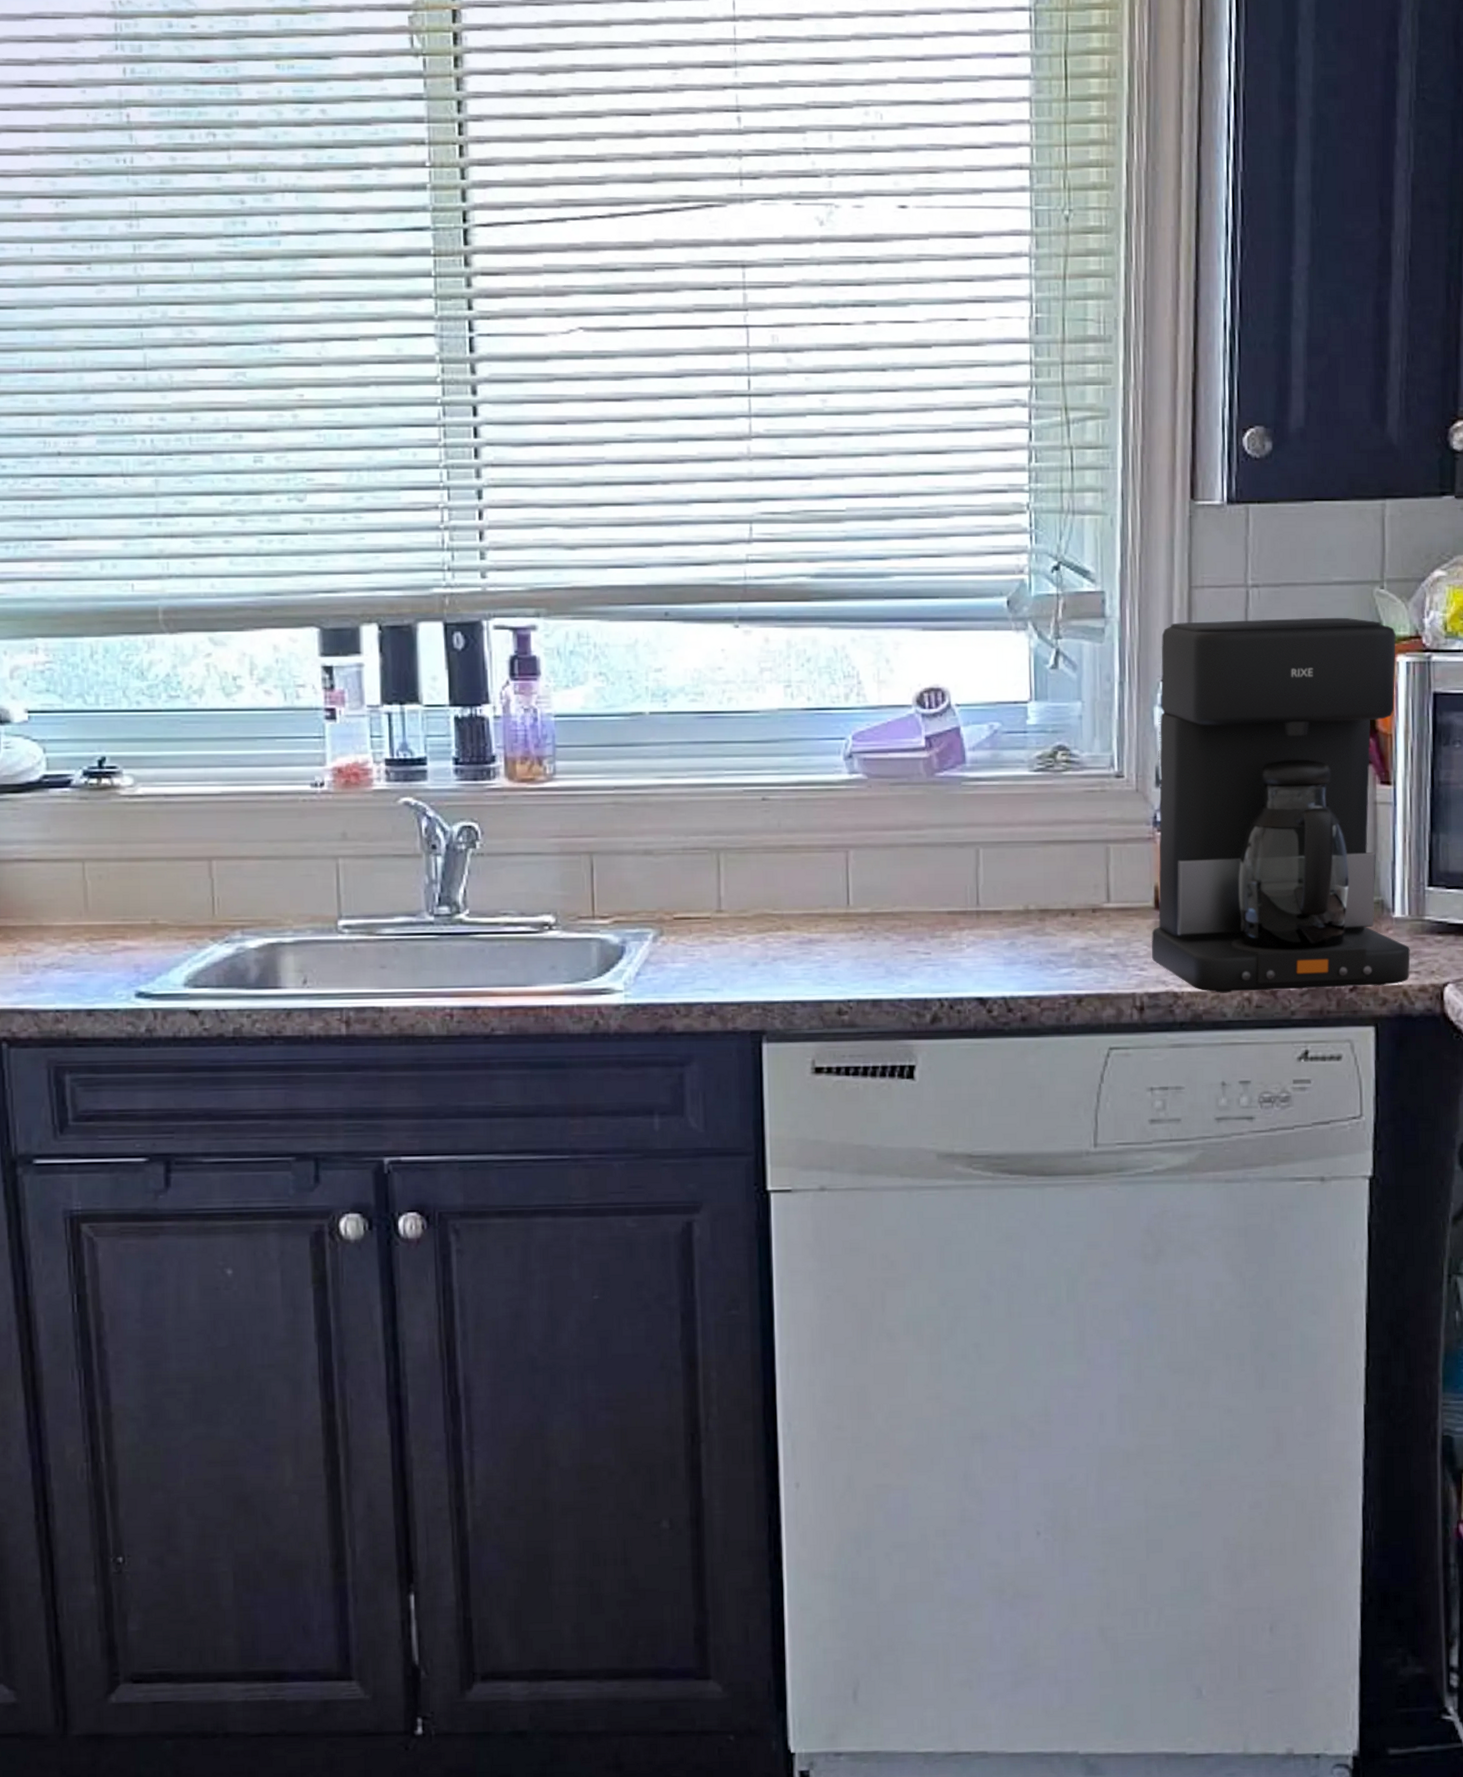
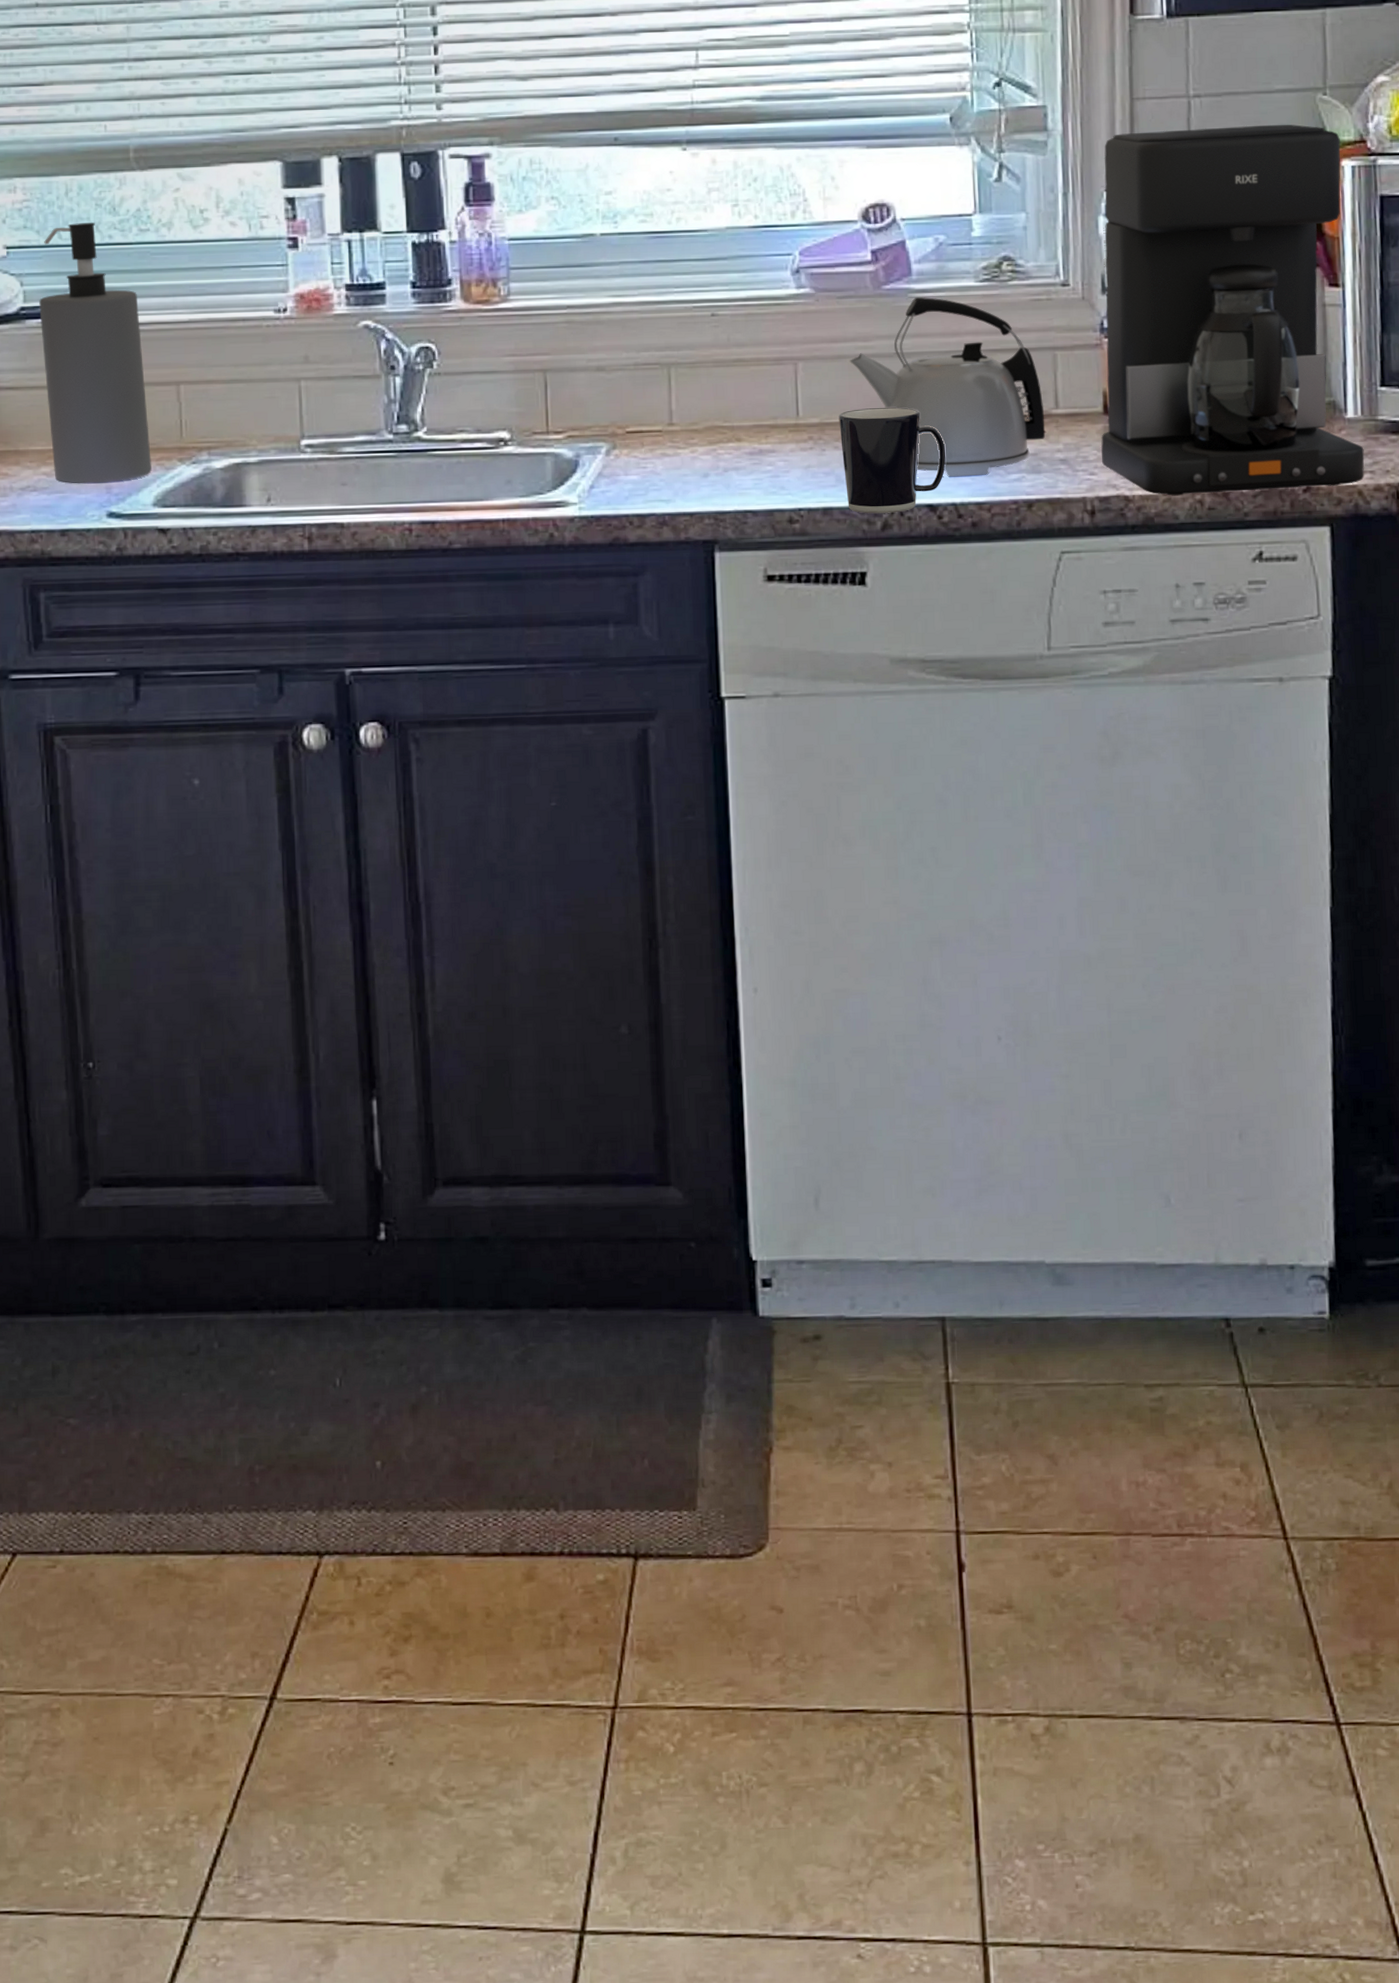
soap dispenser: none [63,687,182,962] -> present [39,222,152,484]
mug: none [889,898,997,1006] -> present [838,407,946,514]
kettle: none [901,785,1098,970] -> present [849,297,1047,477]

